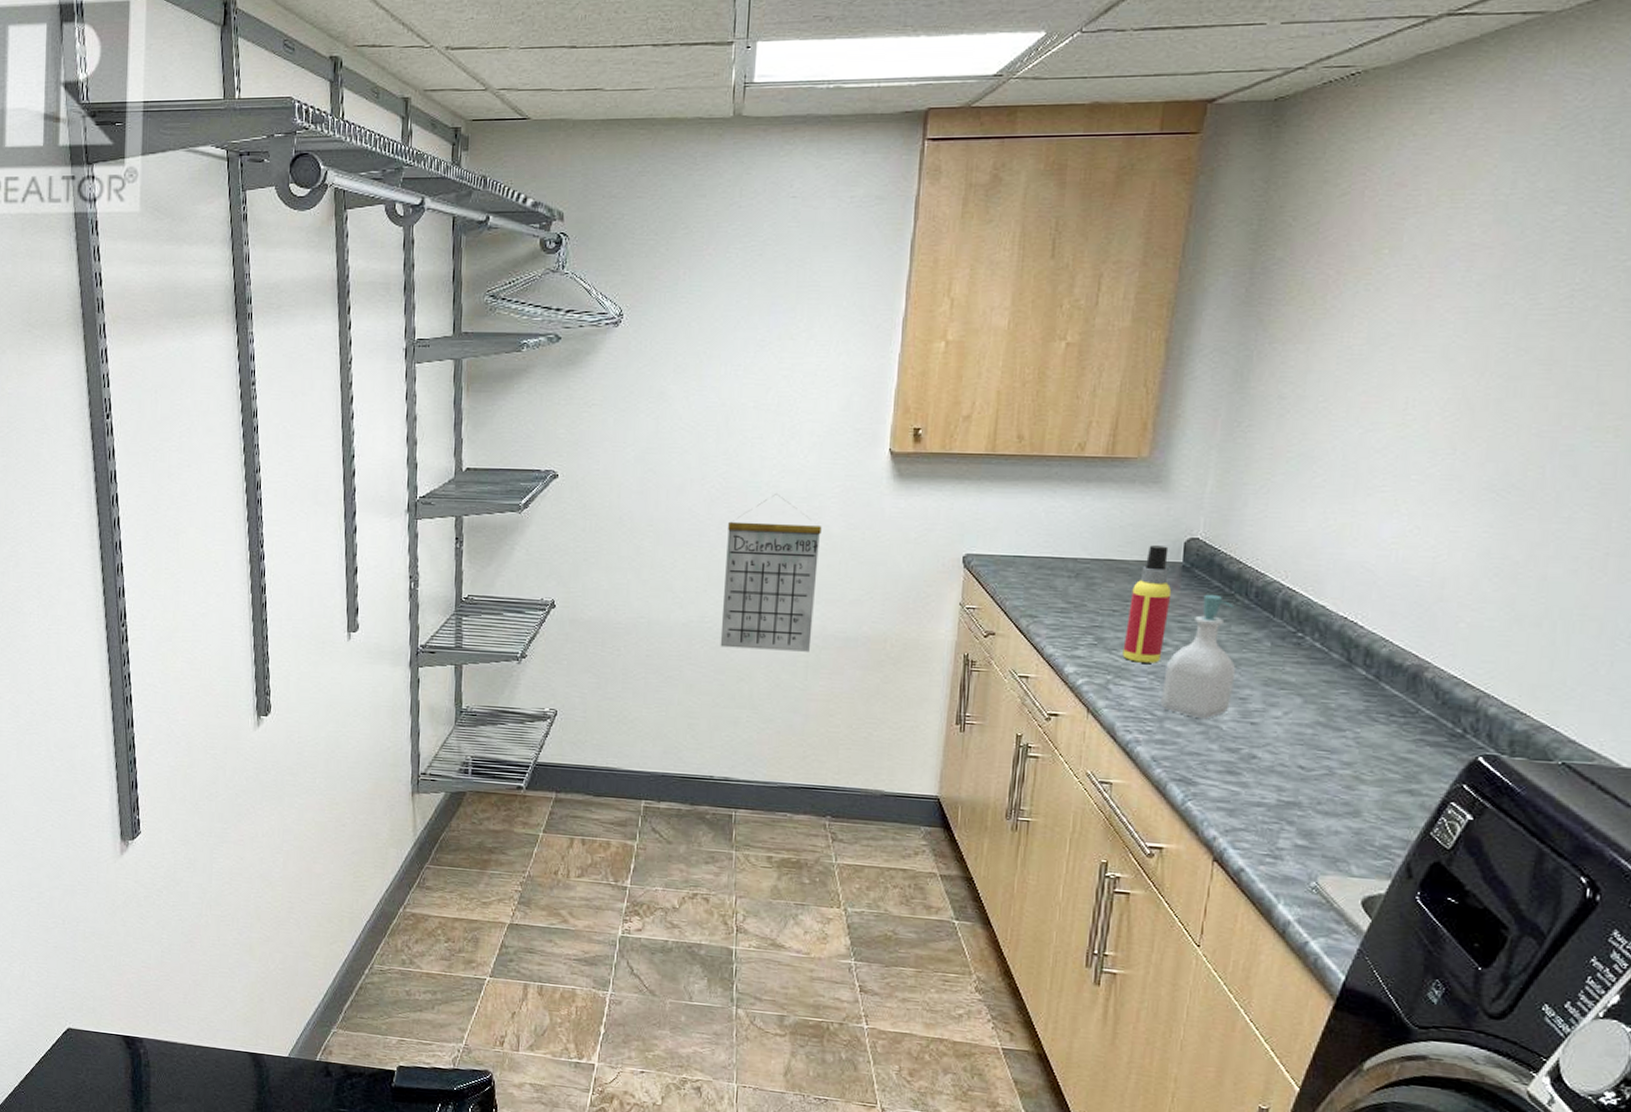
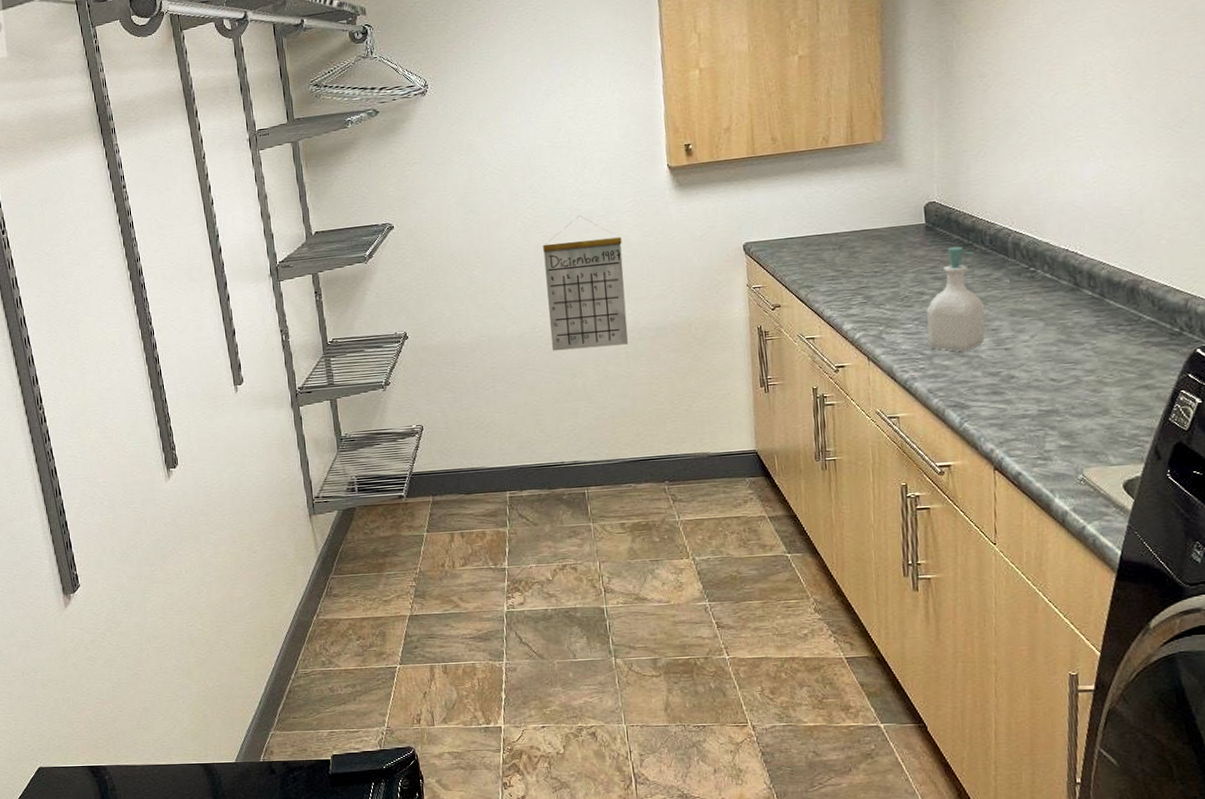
spray bottle: present [1122,545,1172,663] -> none [887,212,922,313]

